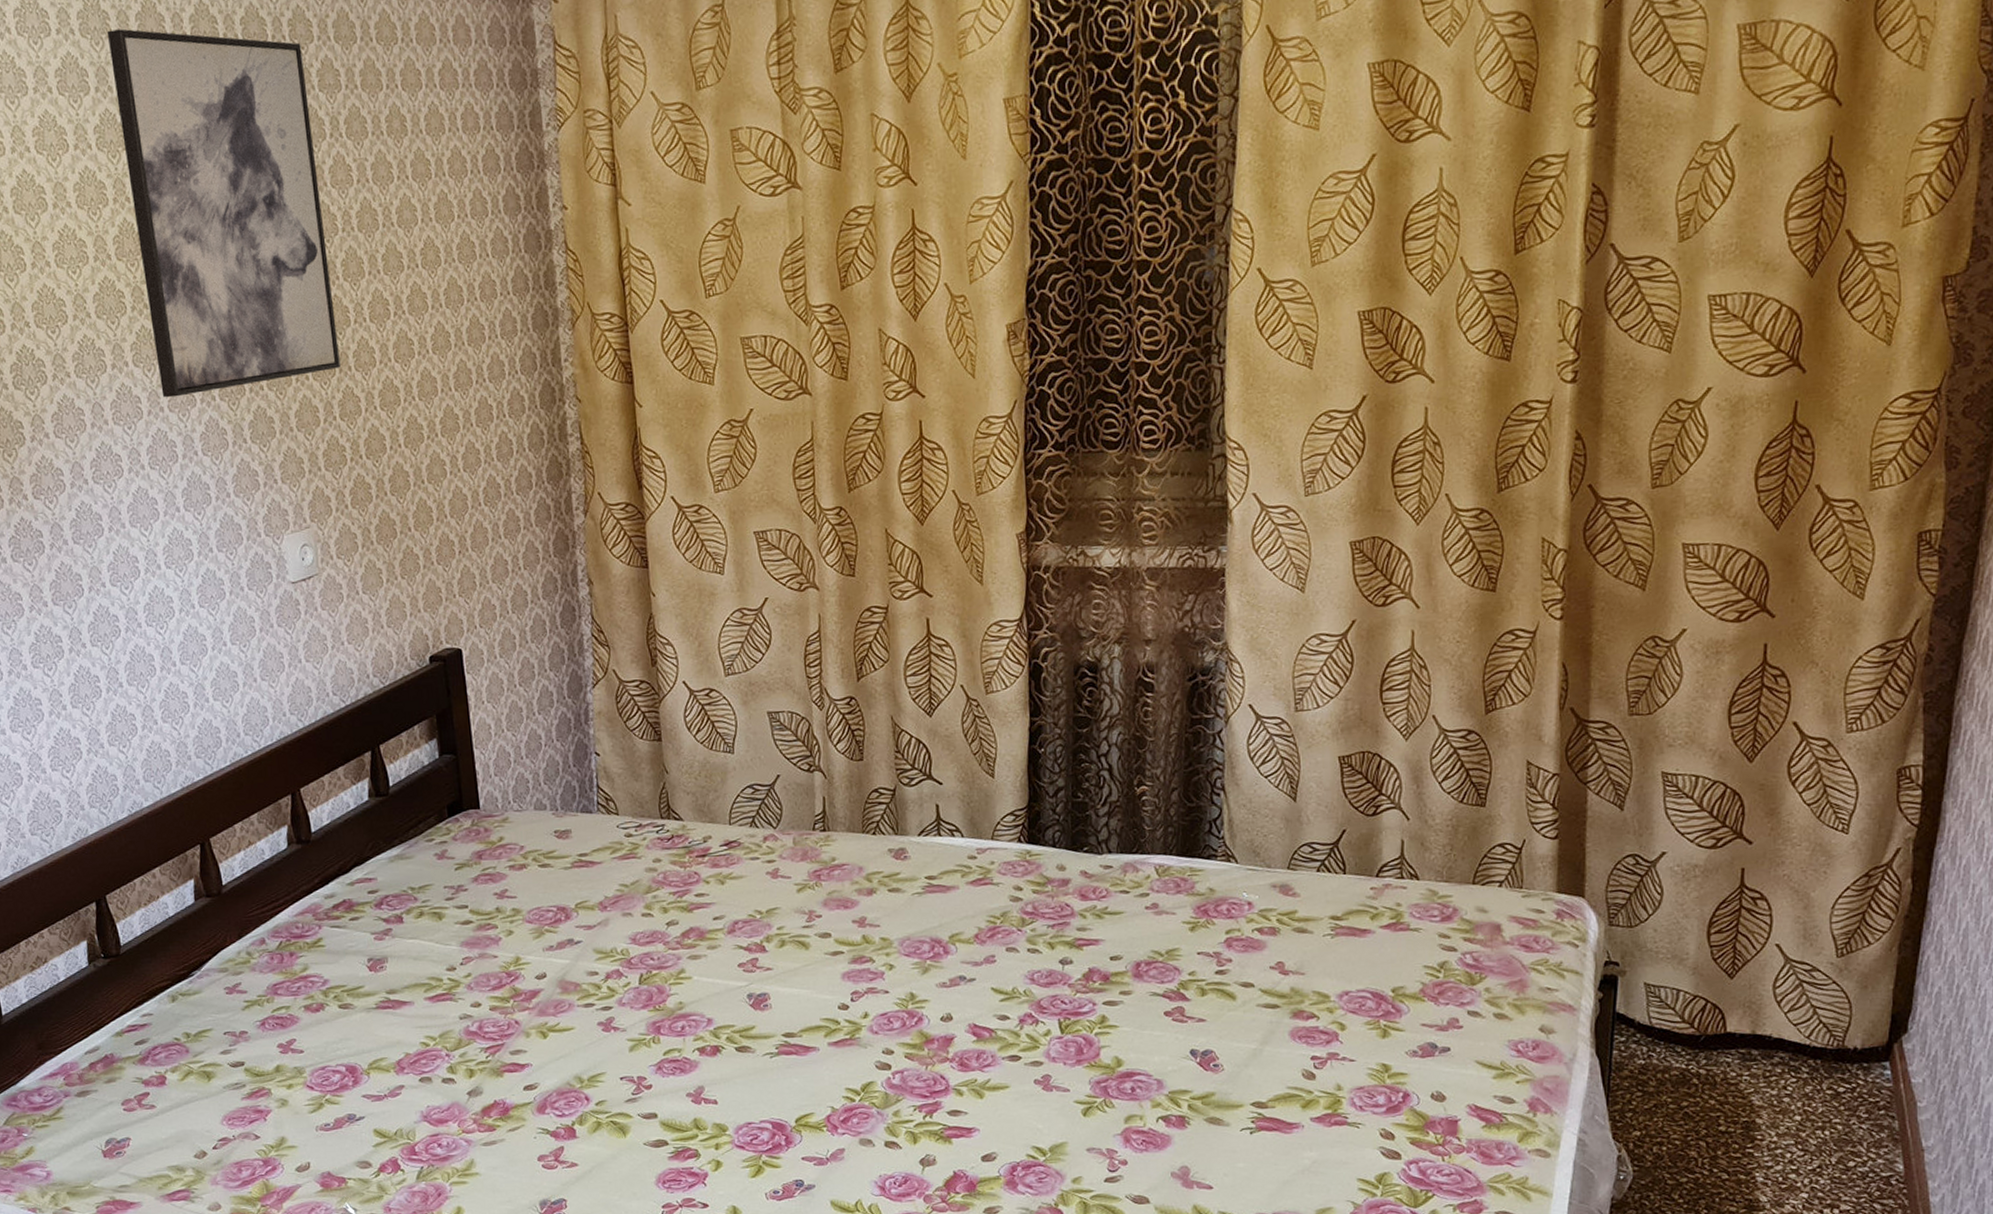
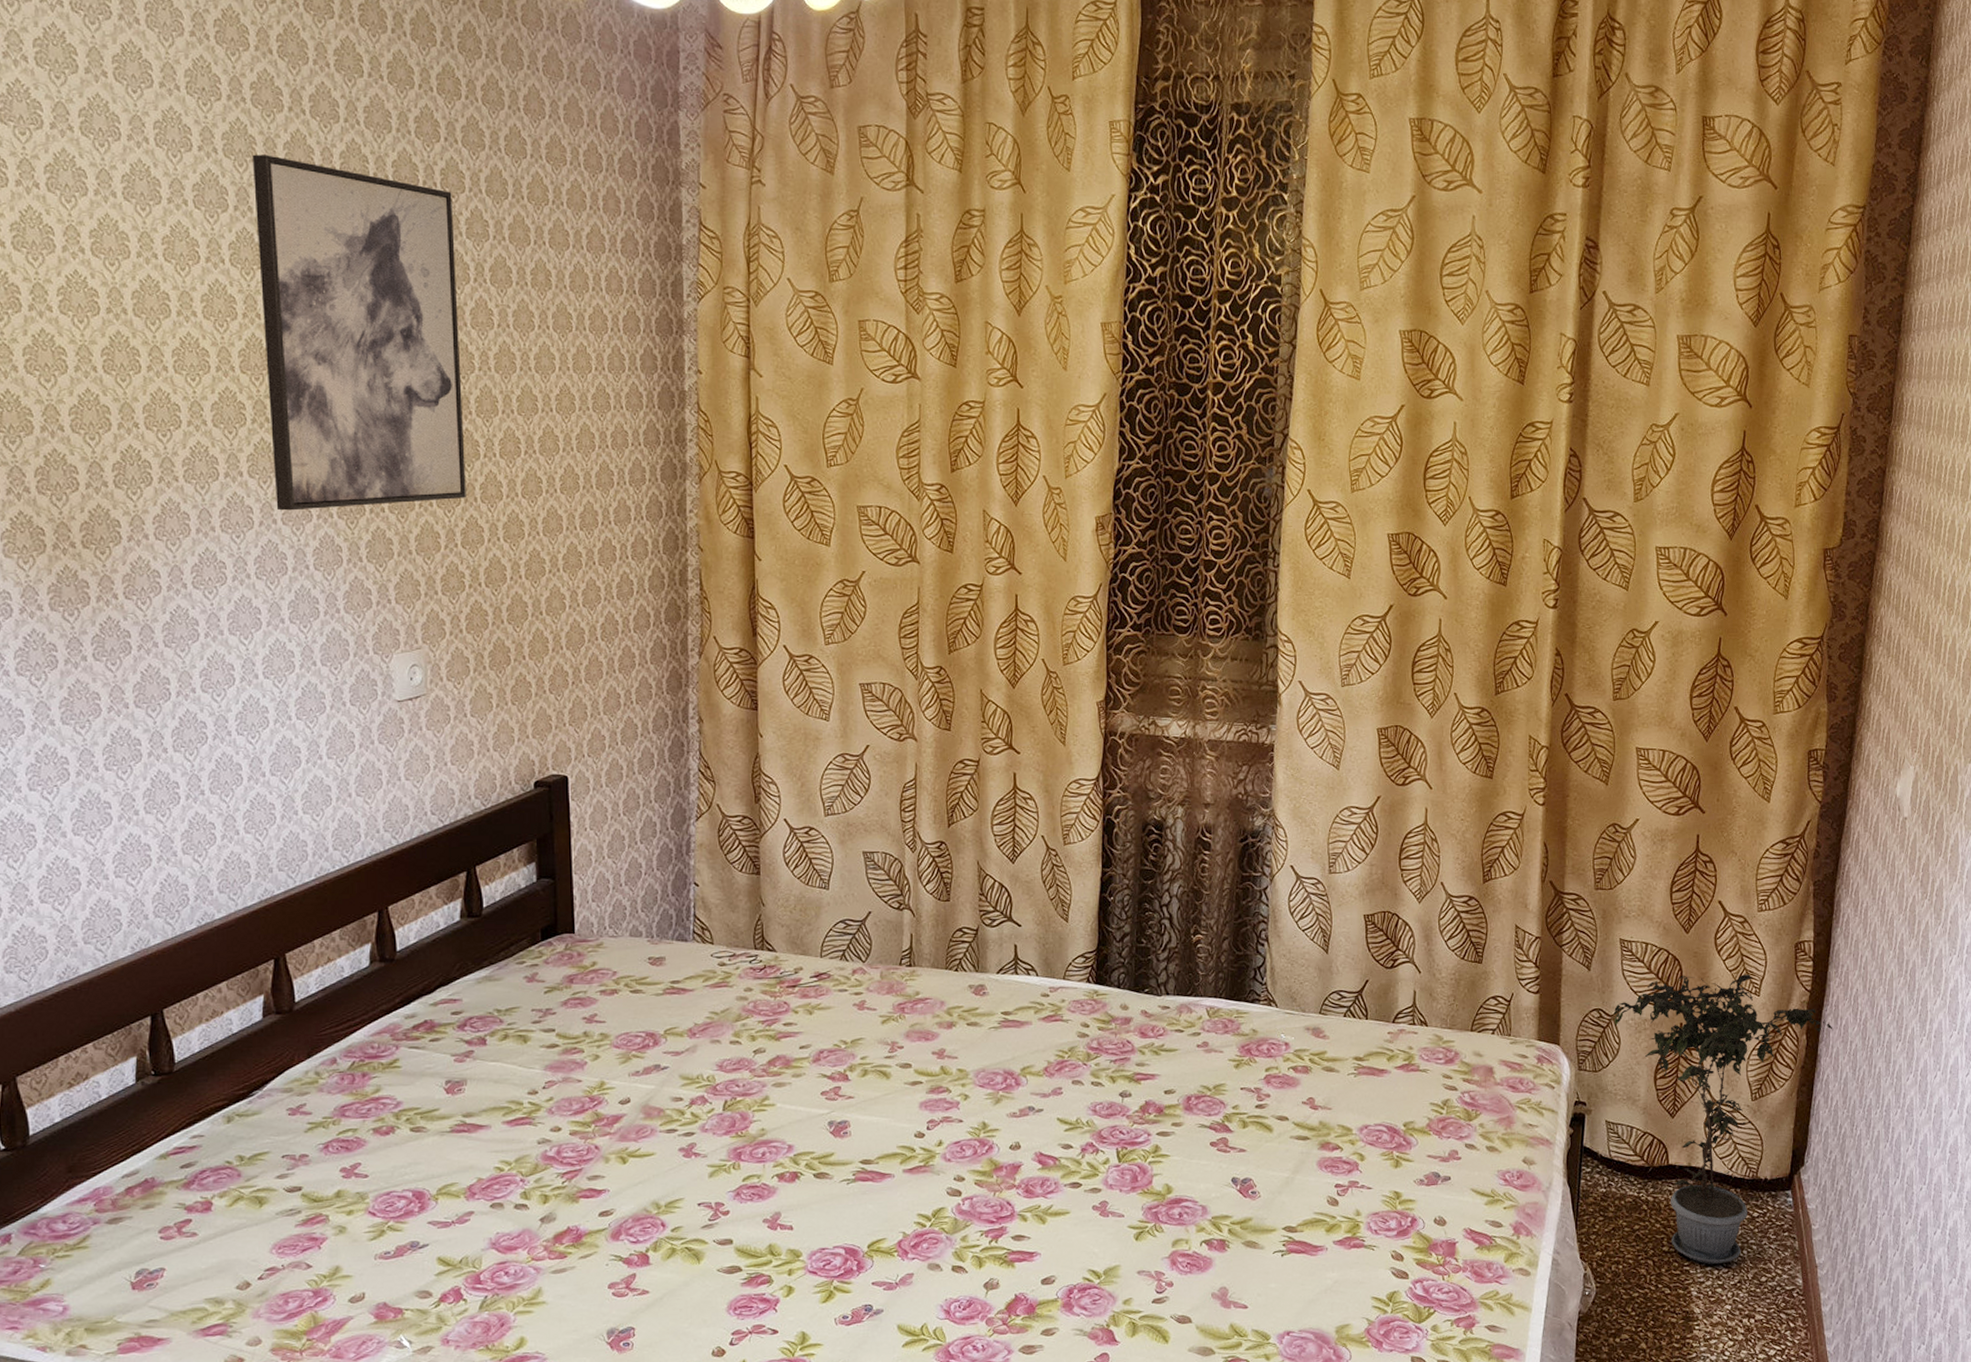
potted plant: none [1653,808,1949,1147] -> present [1613,974,1833,1265]

